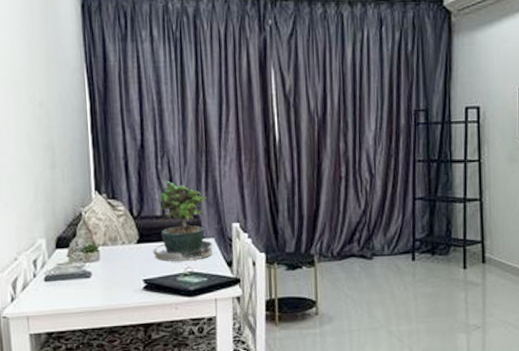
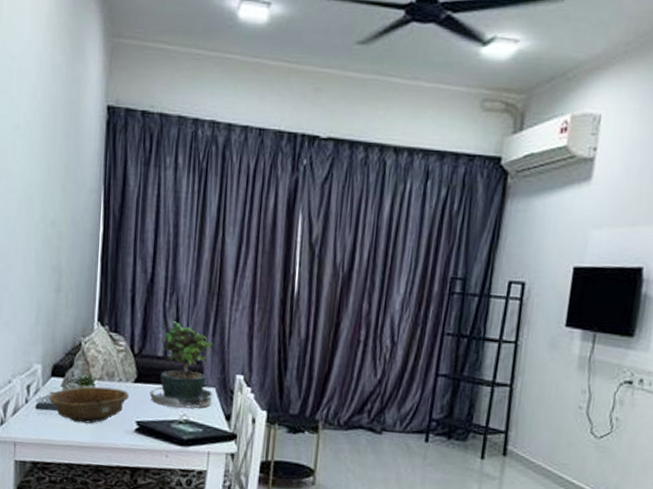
decorative bowl: none [56,251,133,289] -> present [49,387,129,424]

